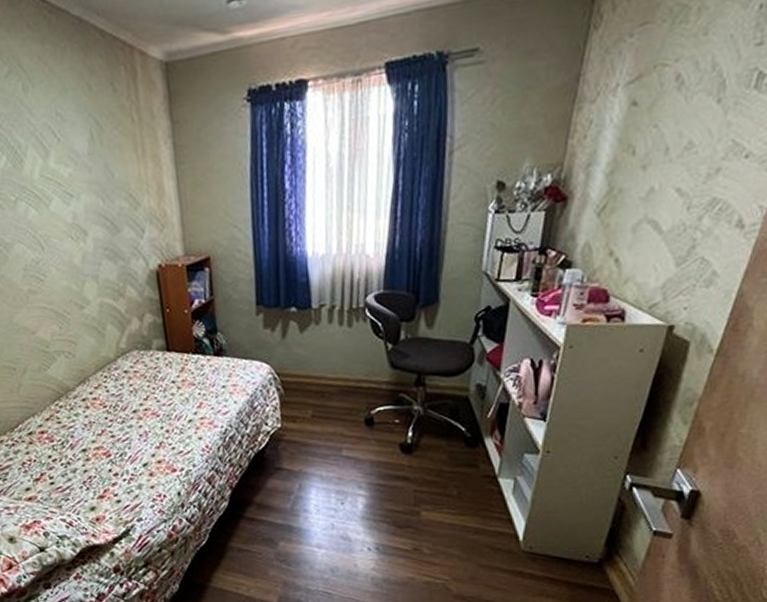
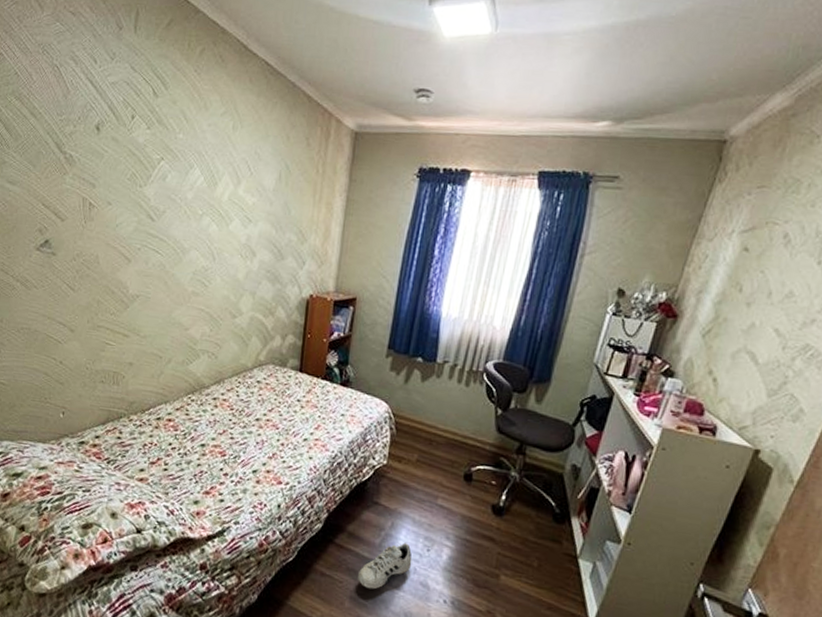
shoe: none [276,501,328,554] -> present [358,543,412,590]

